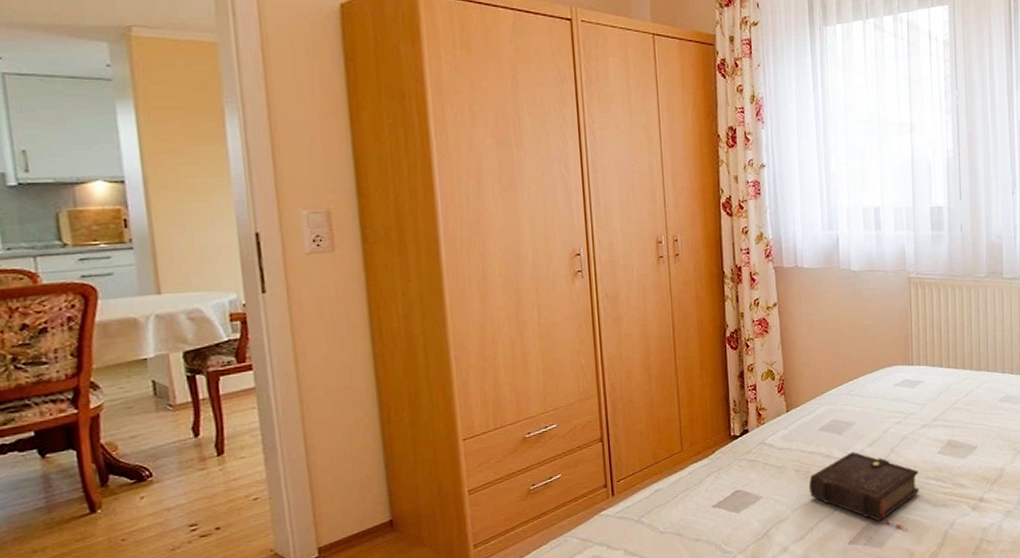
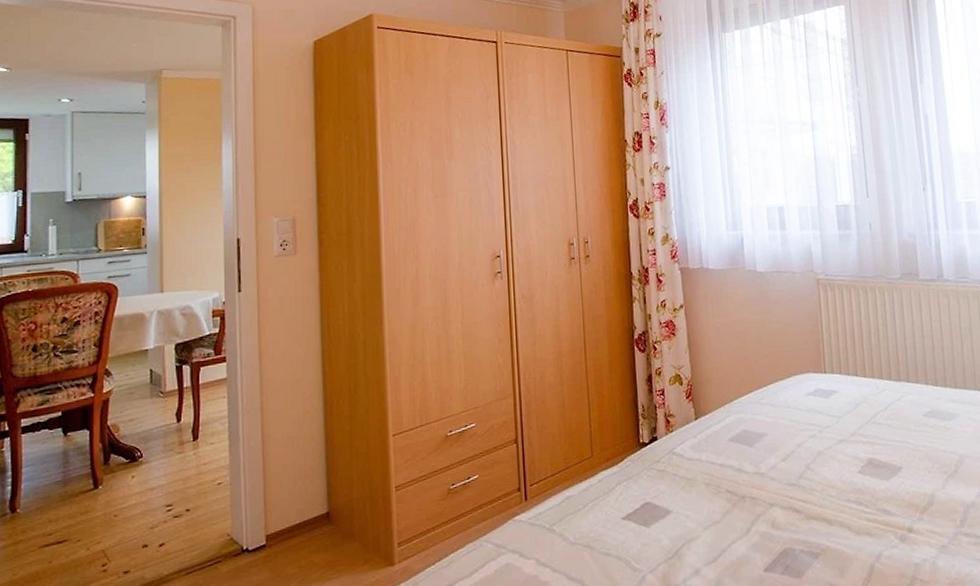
book: present [808,451,920,530] -> none [719,466,840,559]

